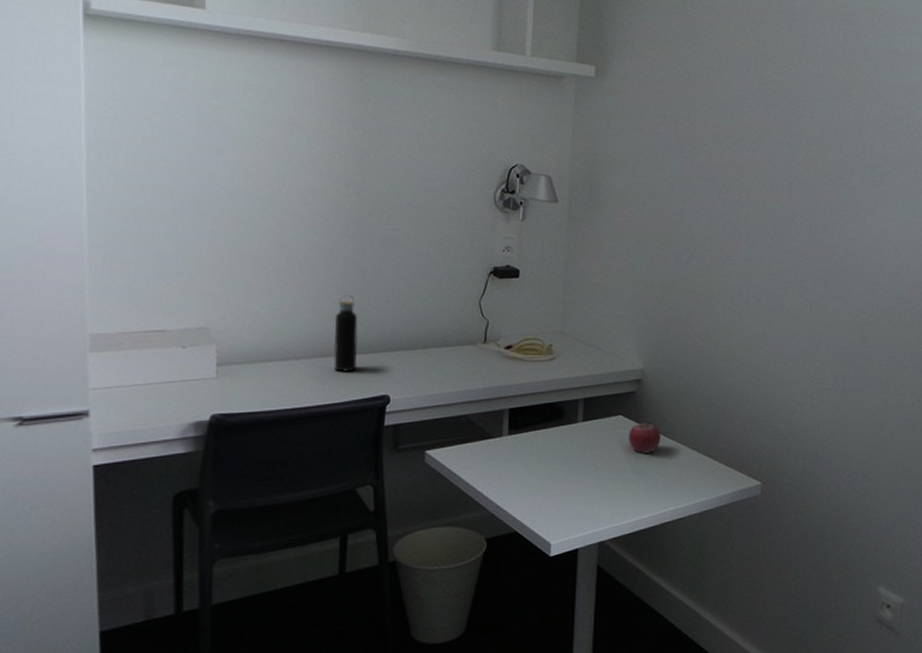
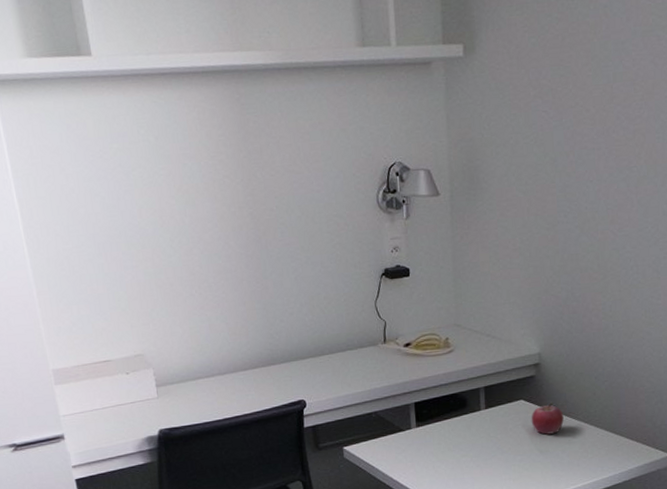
water bottle: present [333,295,358,372] -> none [247,311,273,383]

